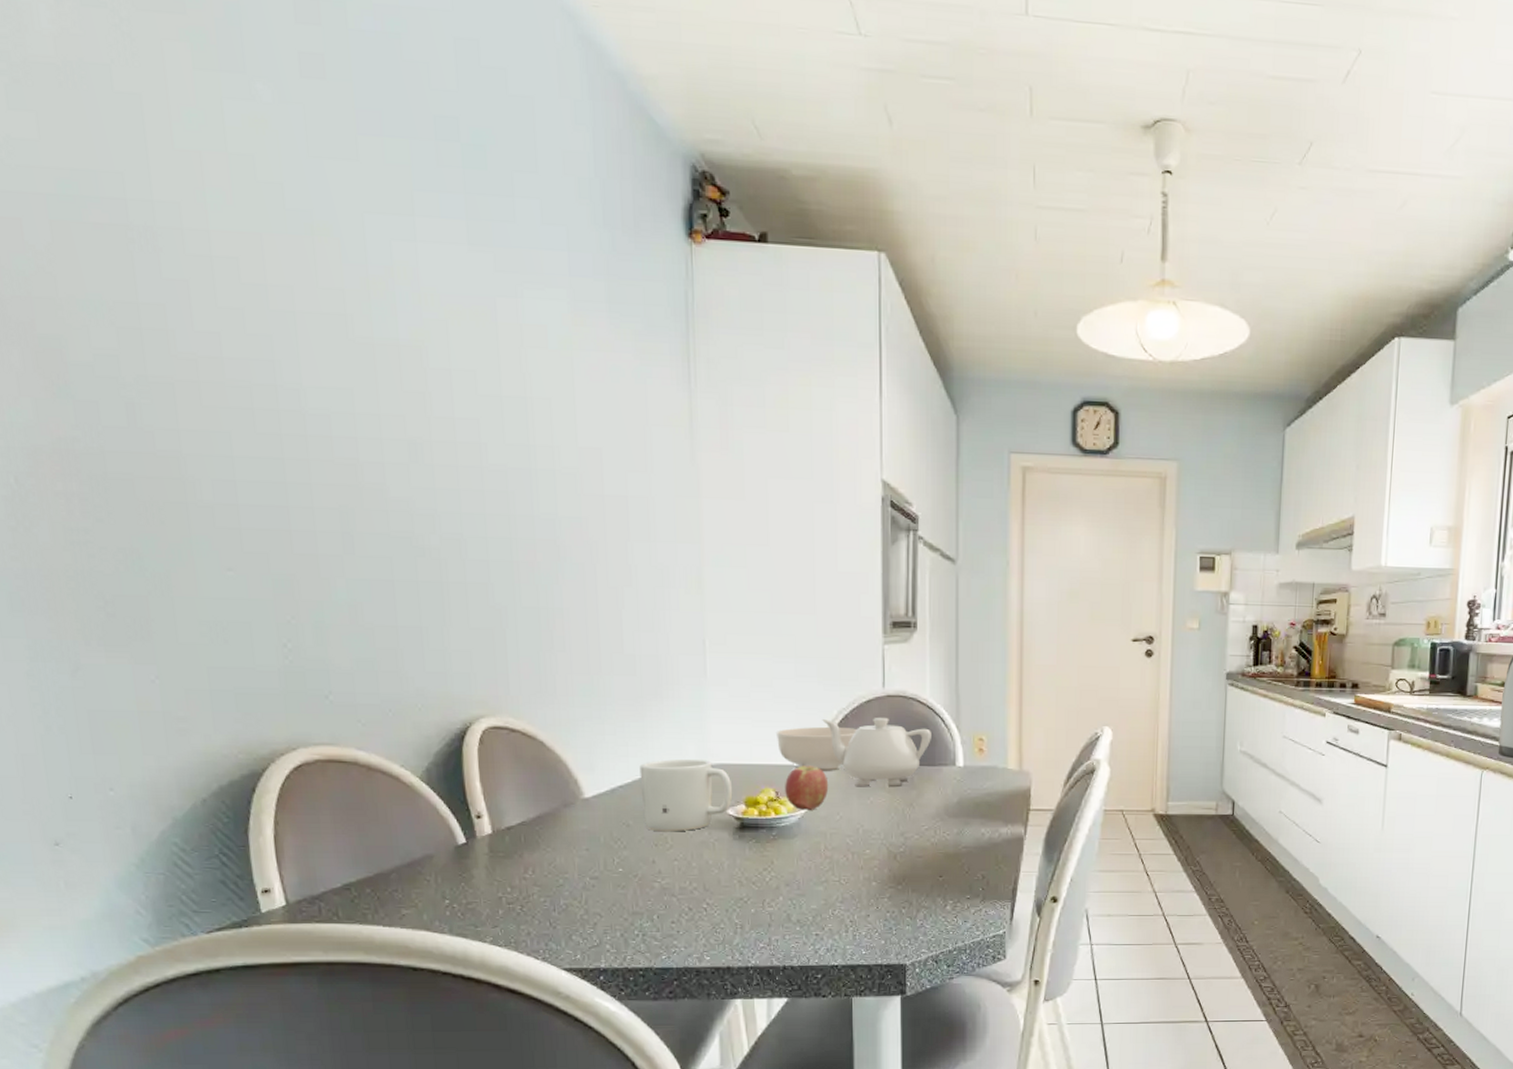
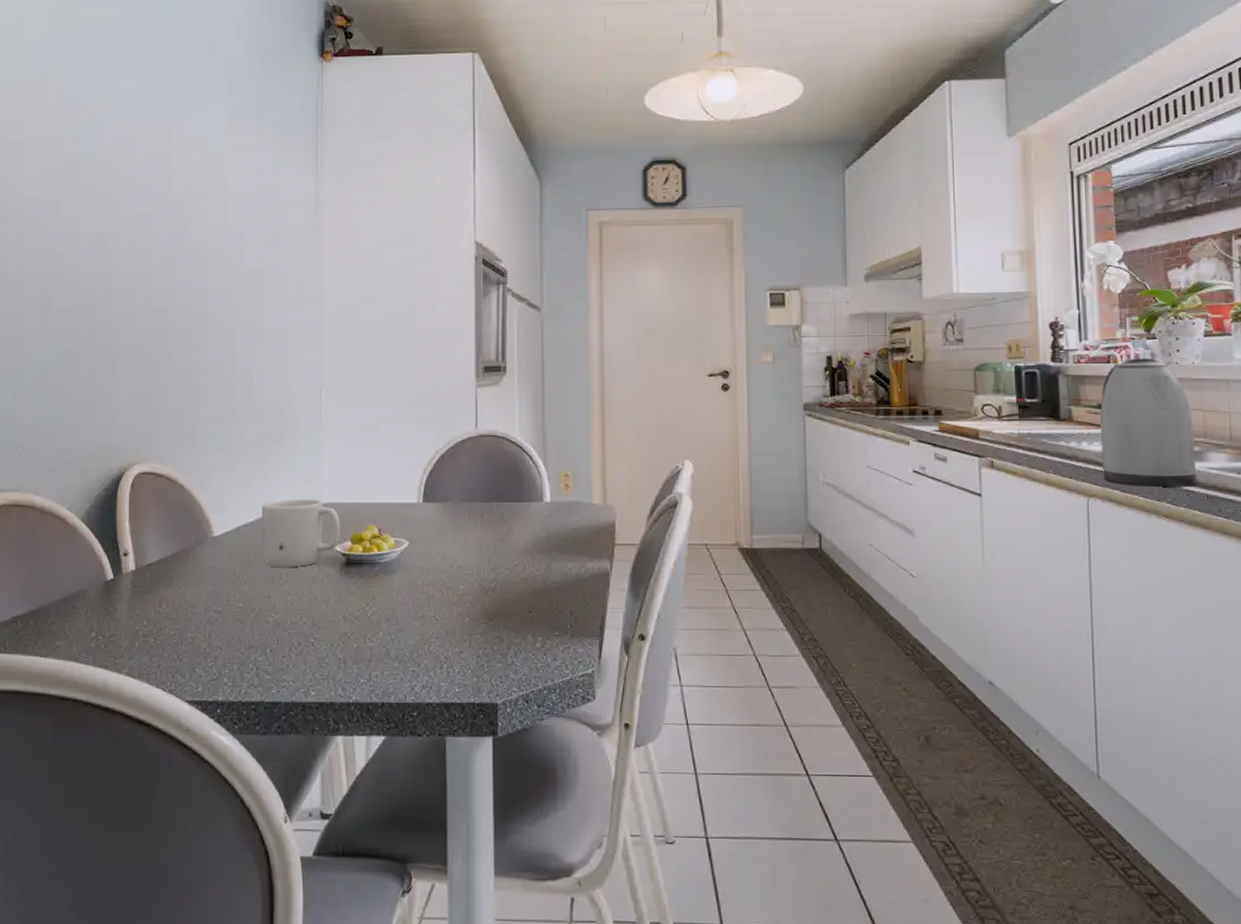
bowl: present [775,726,858,772] -> none [380,466,453,510]
fruit: present [785,765,829,811] -> none [387,503,426,547]
teapot: present [822,717,931,788] -> none [421,455,520,524]

